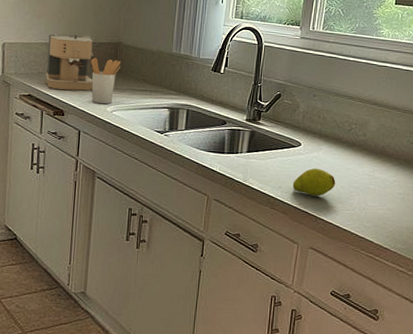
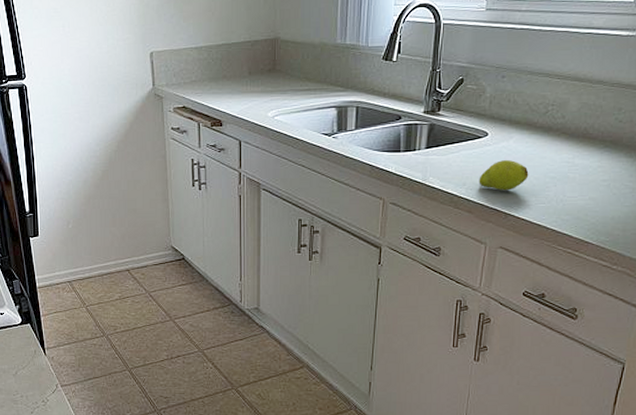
coffee maker: present [45,34,95,91] -> none [199,33,251,98]
utensil holder: present [90,57,122,104] -> none [246,58,281,110]

